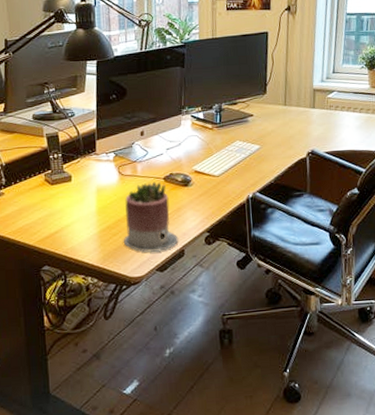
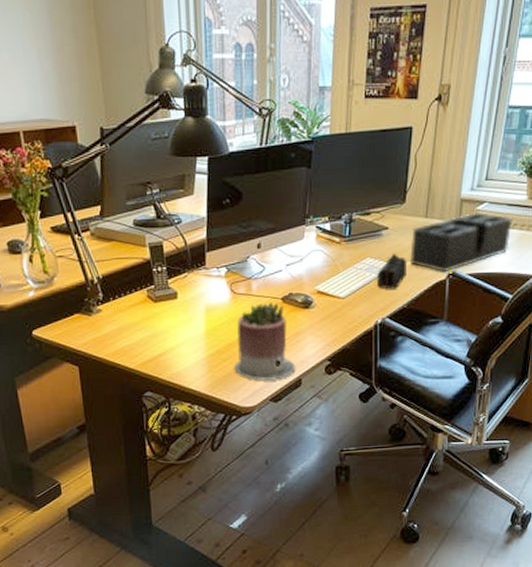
pencil case: none [246,136,272,168] -> present [377,253,406,289]
desk organizer: none [273,99,360,152] -> present [410,211,513,273]

